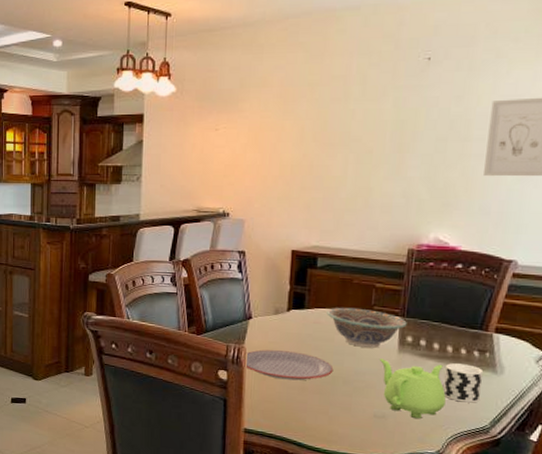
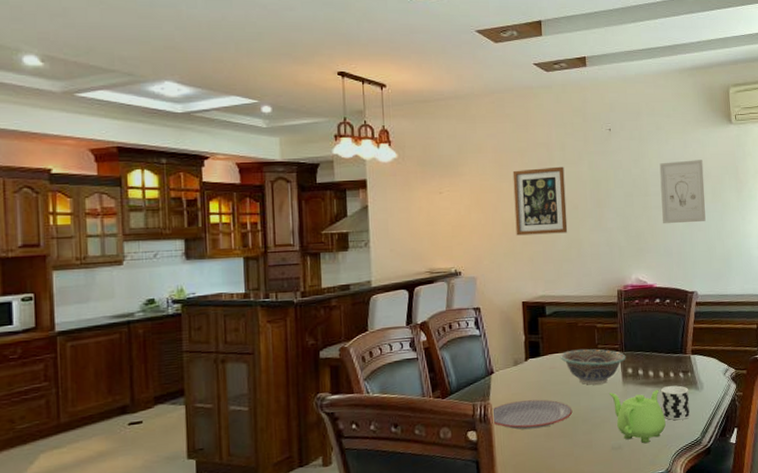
wall art: none [294,103,362,180] -> present [512,166,568,236]

